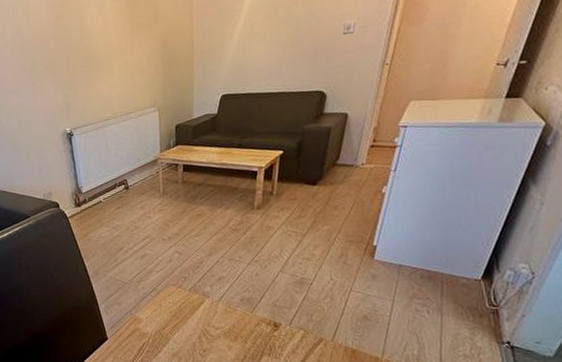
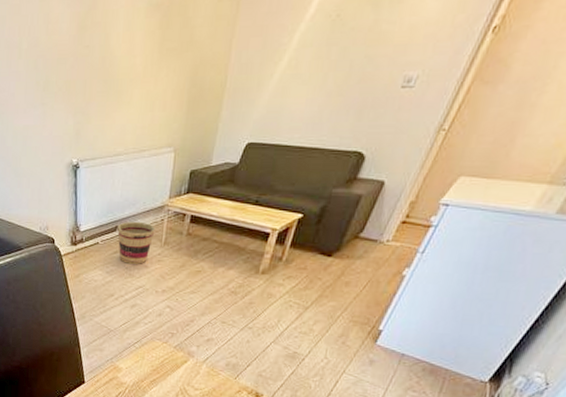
basket: none [117,176,153,217] -> present [117,221,156,264]

